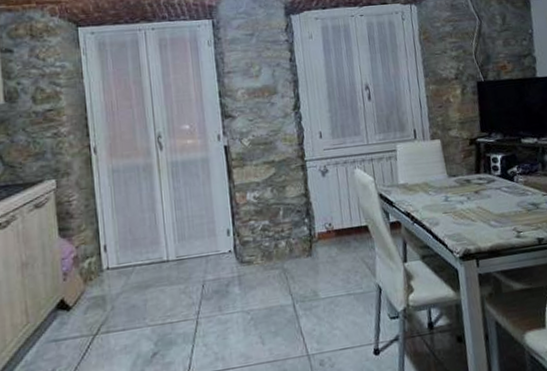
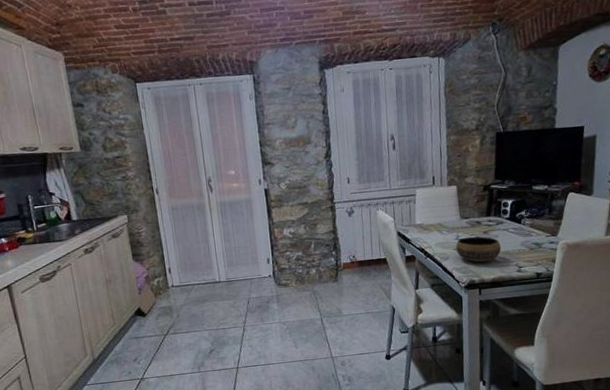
bowl: none [445,196,496,228] -> present [456,236,501,263]

